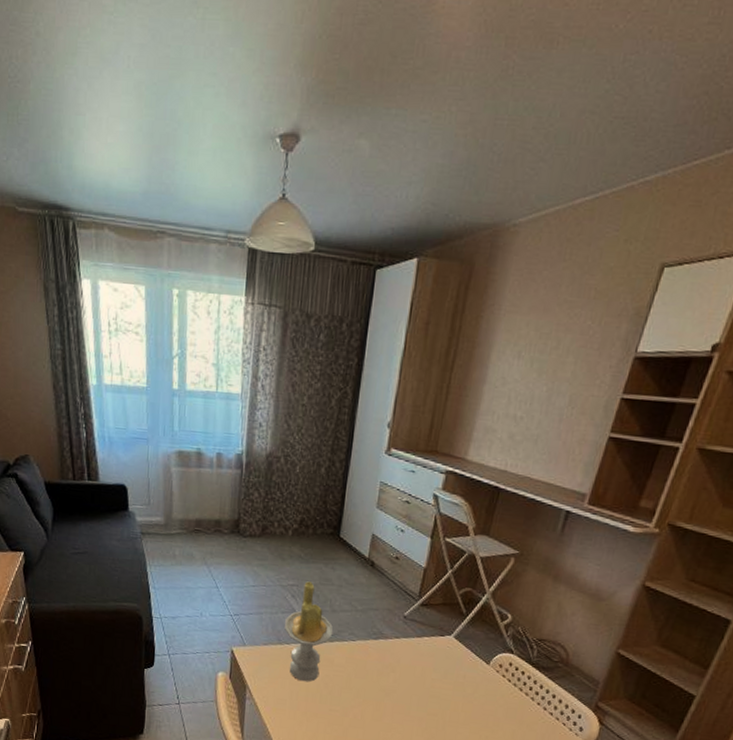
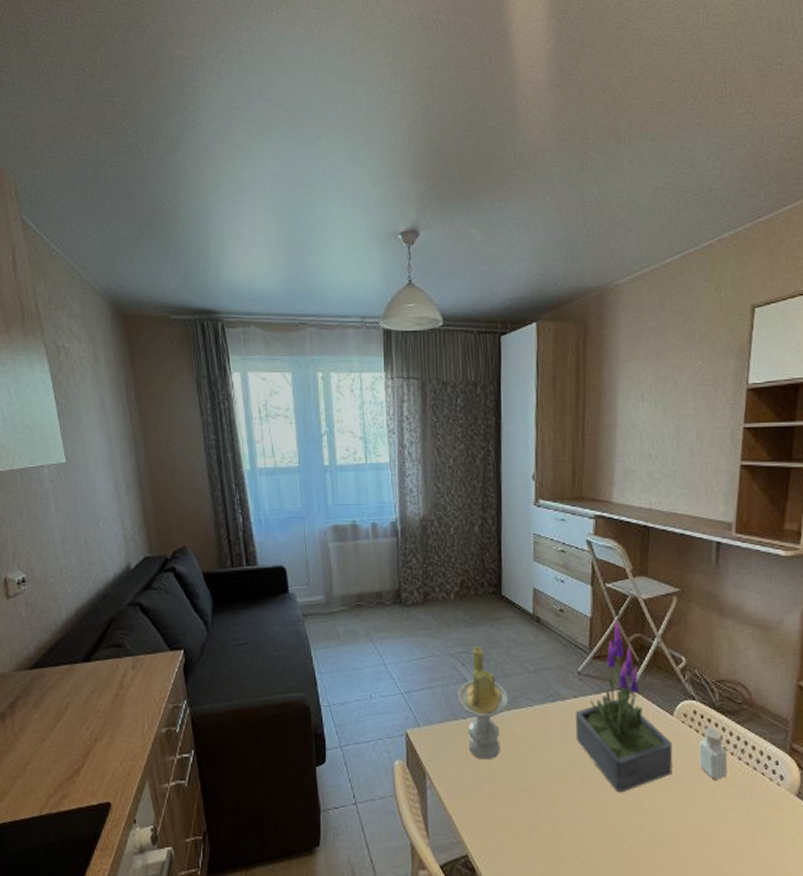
potted plant: none [392,574,484,724] -> present [575,621,673,793]
pepper shaker: none [505,678,535,724] -> present [699,727,728,780]

